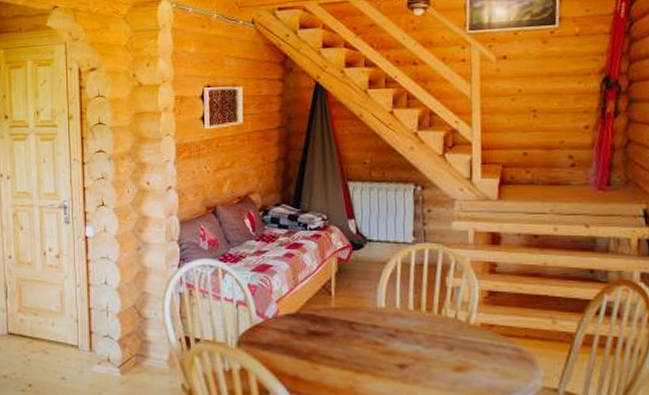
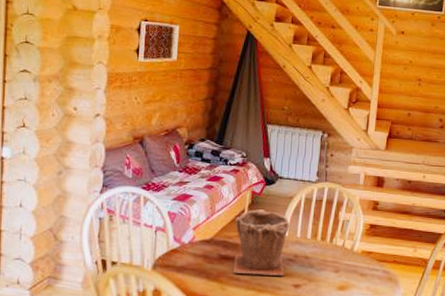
plant pot: none [322,278,387,354] -> present [233,209,291,276]

